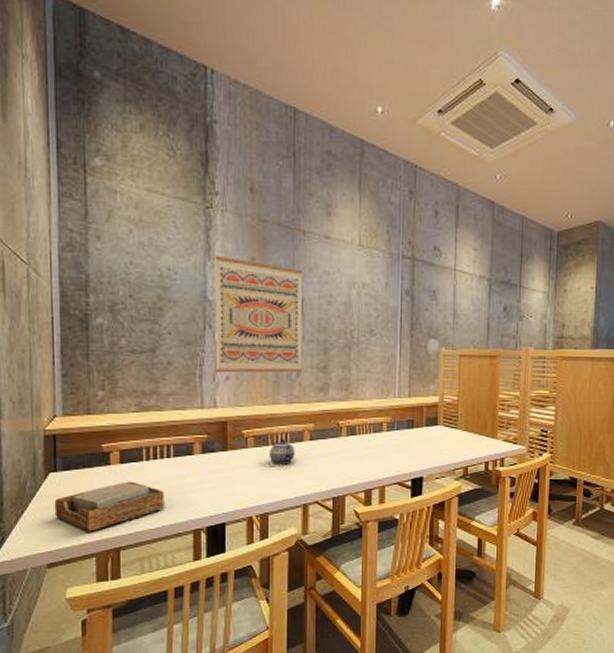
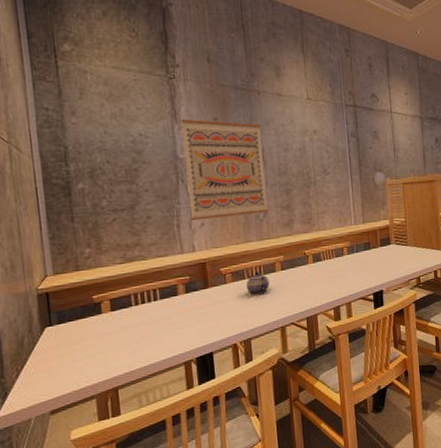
napkin holder: present [54,481,164,532] -> none [52,326,156,377]

